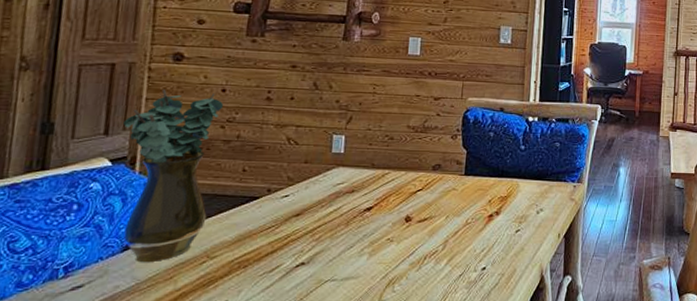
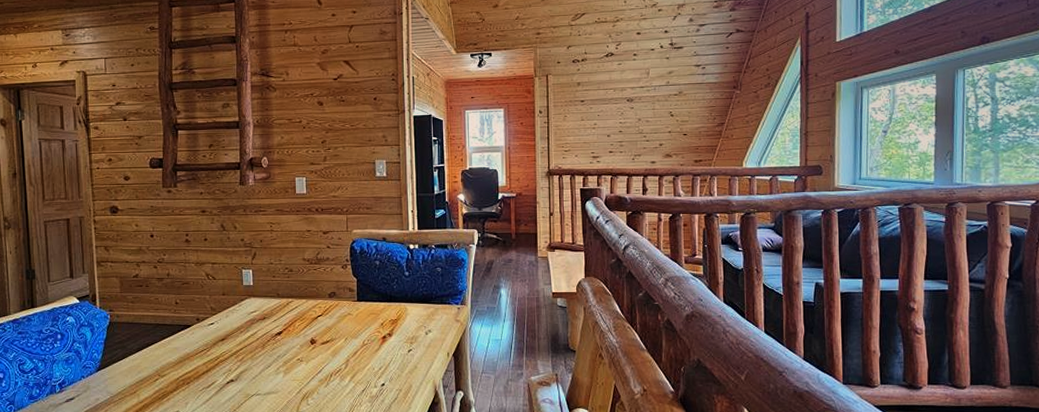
vase: present [123,88,224,263] -> none [83,237,154,380]

